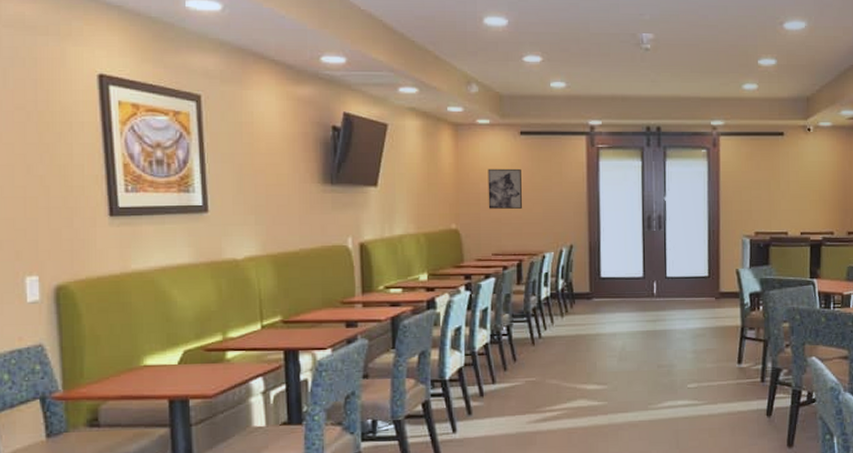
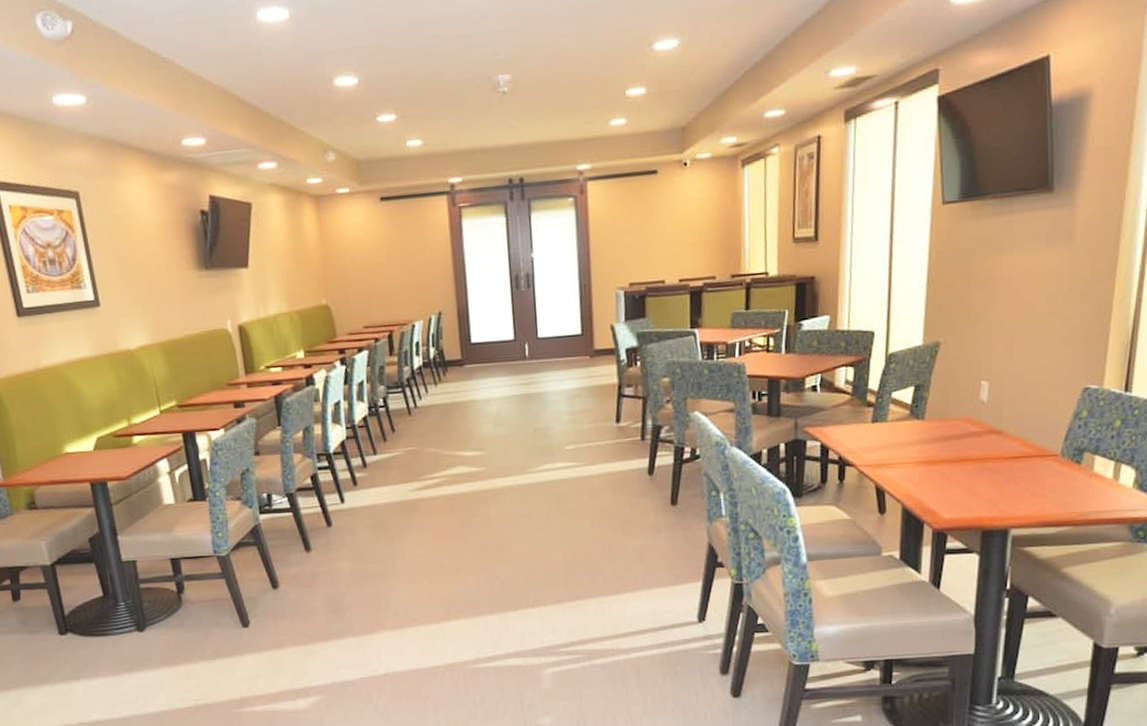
wall art: present [487,168,522,209] -> none [351,236,388,281]

